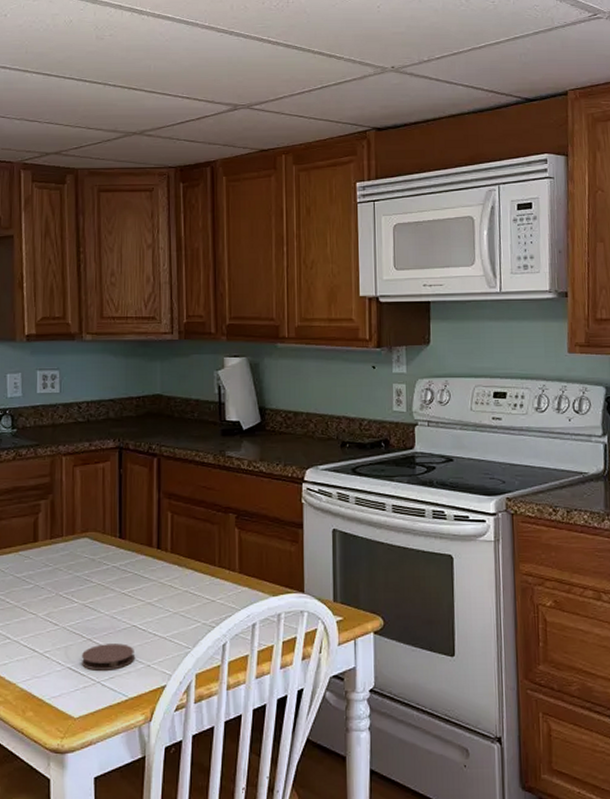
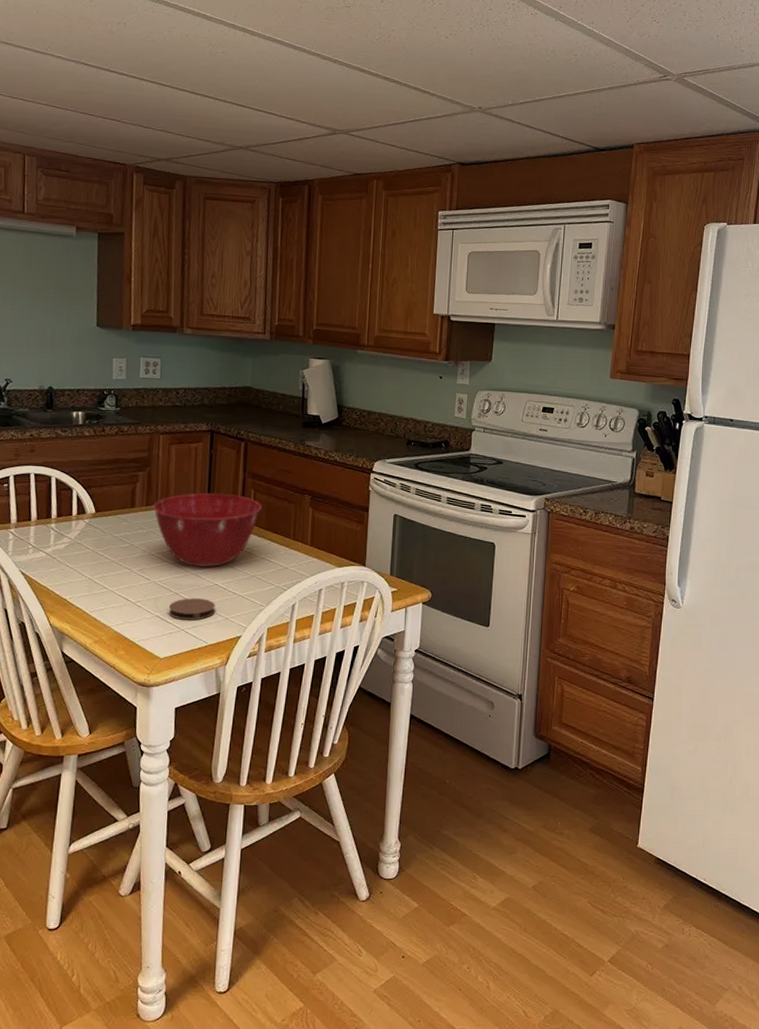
mixing bowl: none [58,518,181,607] -> present [153,492,262,568]

